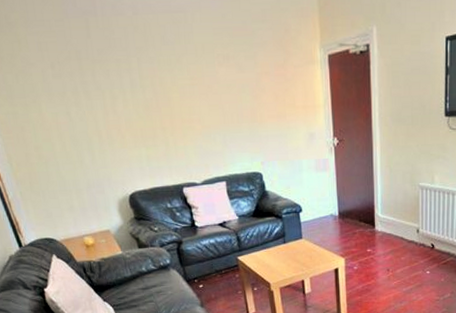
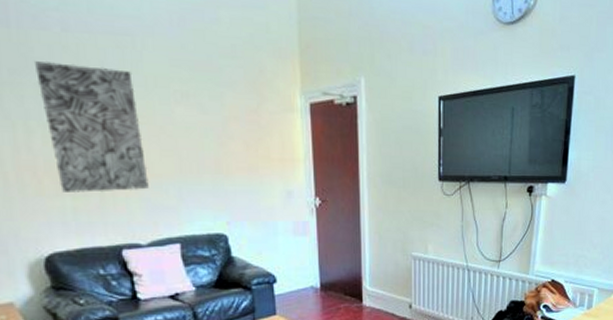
wall art: none [116,40,201,144] -> present [35,61,149,193]

